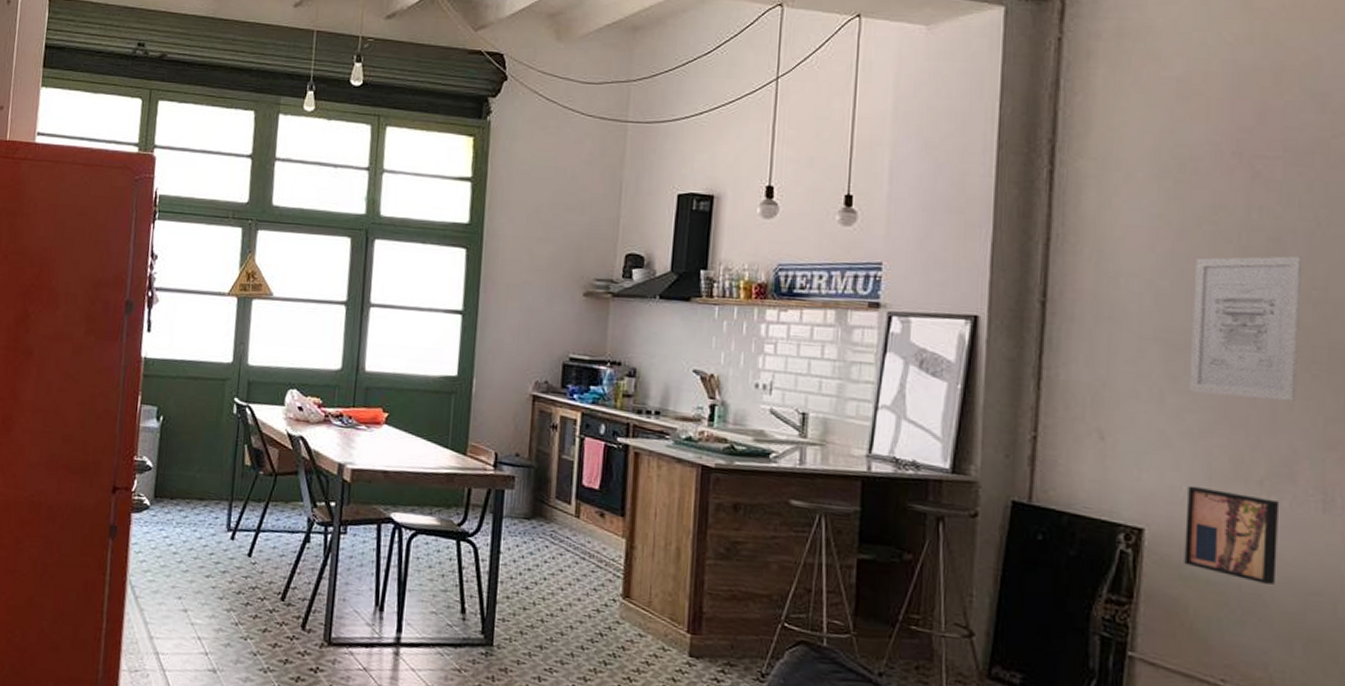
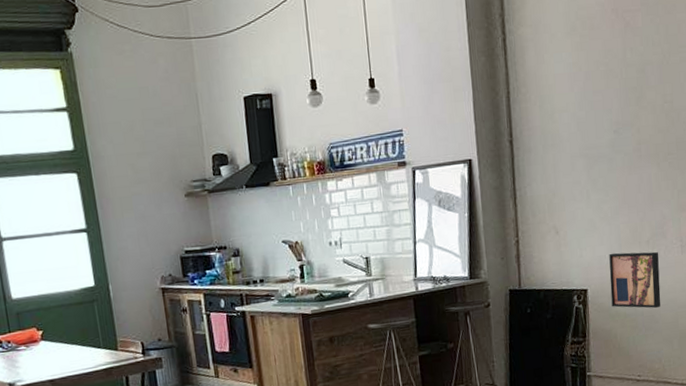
wall art: present [1189,256,1303,401] -> none [598,81,662,189]

